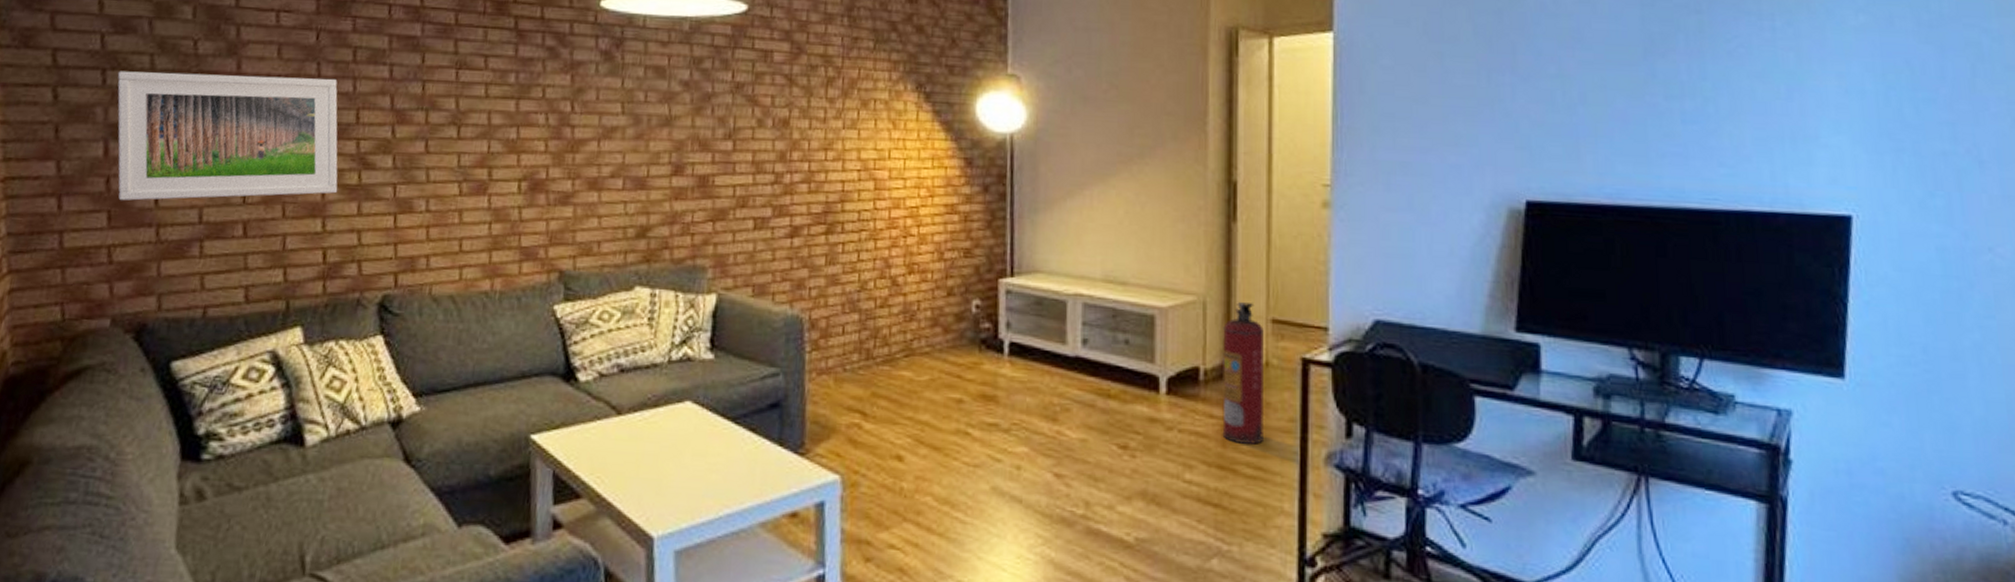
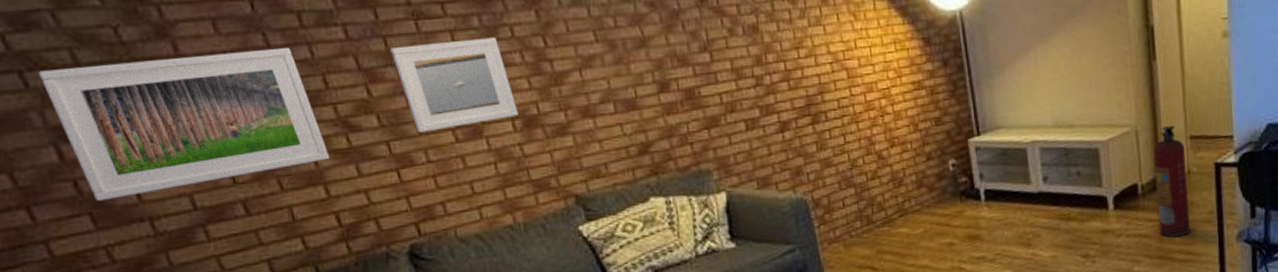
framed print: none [425,92,528,181] -> present [390,37,518,133]

